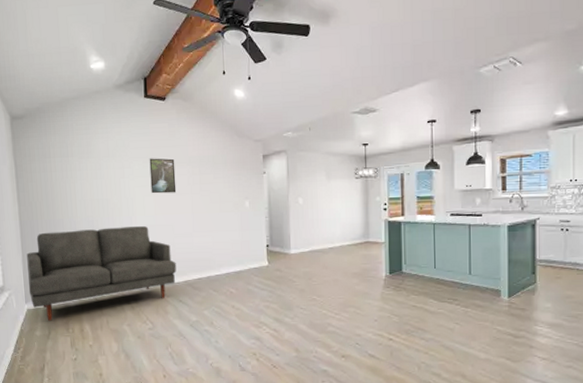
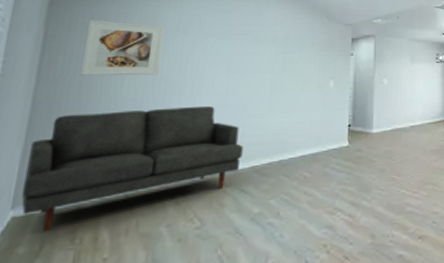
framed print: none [42,150,100,200] -> present [80,20,164,76]
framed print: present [149,158,177,194] -> none [224,35,258,72]

